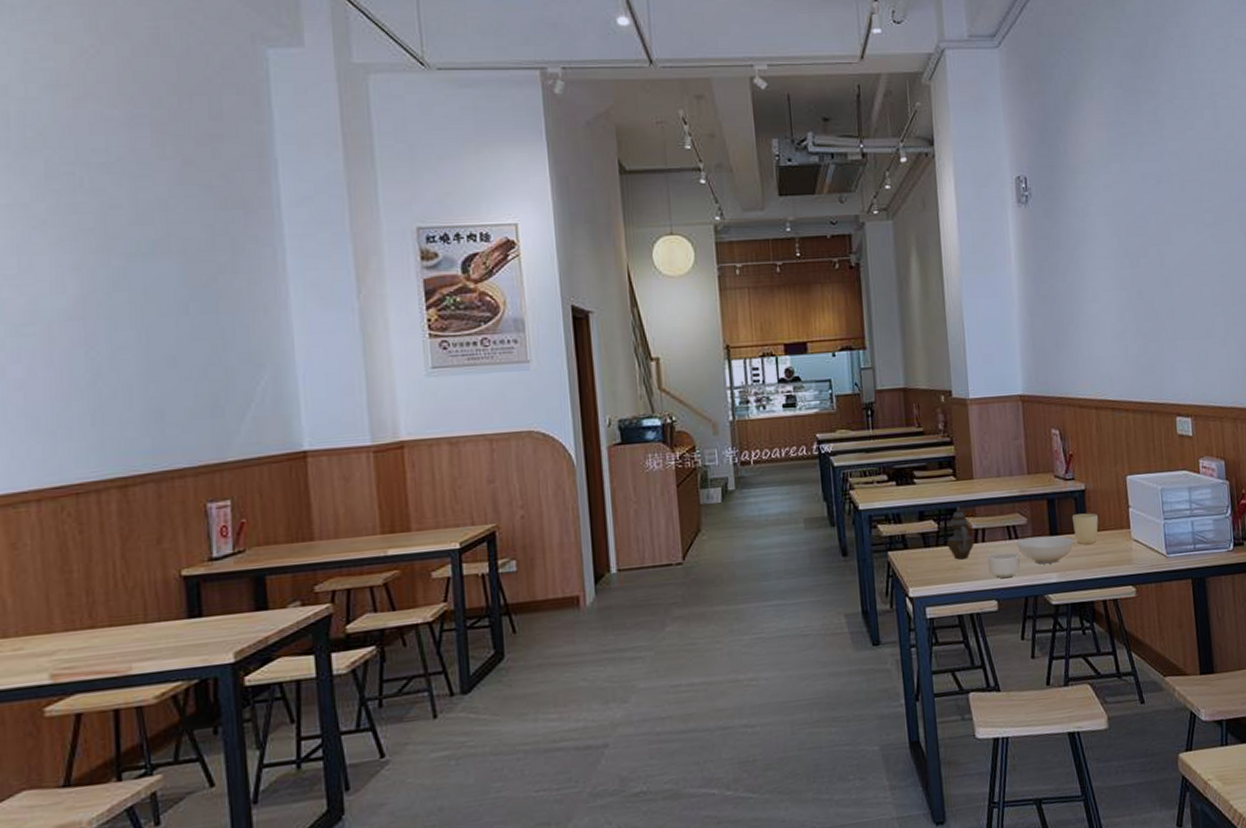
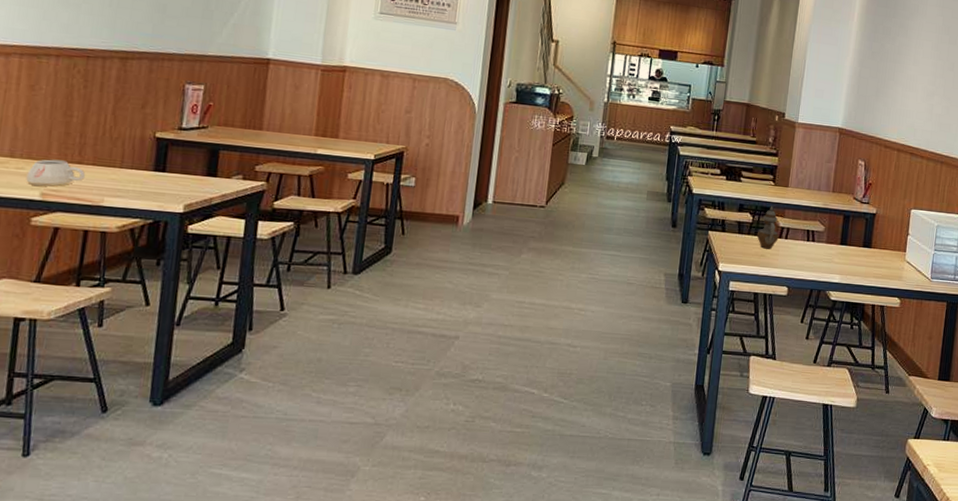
cup: none [27,628,103,667] -> present [26,159,86,187]
mug: present [988,552,1020,579] -> none [786,249,812,272]
bowl: present [1016,535,1074,564] -> none [812,242,858,267]
cup: present [1071,513,1099,545] -> none [860,231,882,258]

